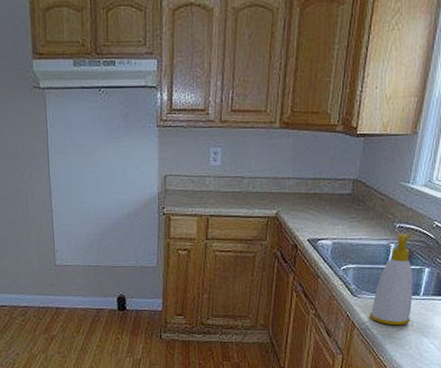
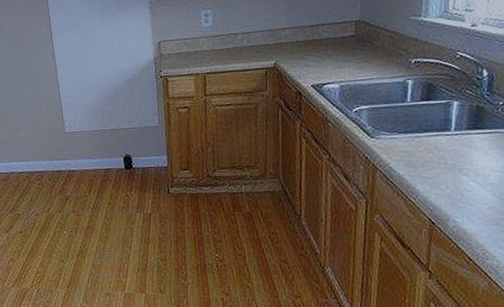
soap bottle: present [370,233,414,326] -> none [393,68,443,165]

